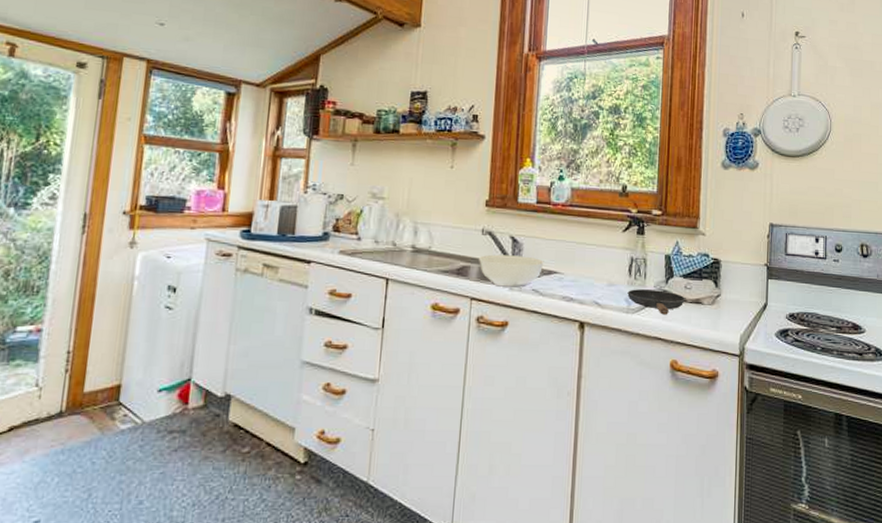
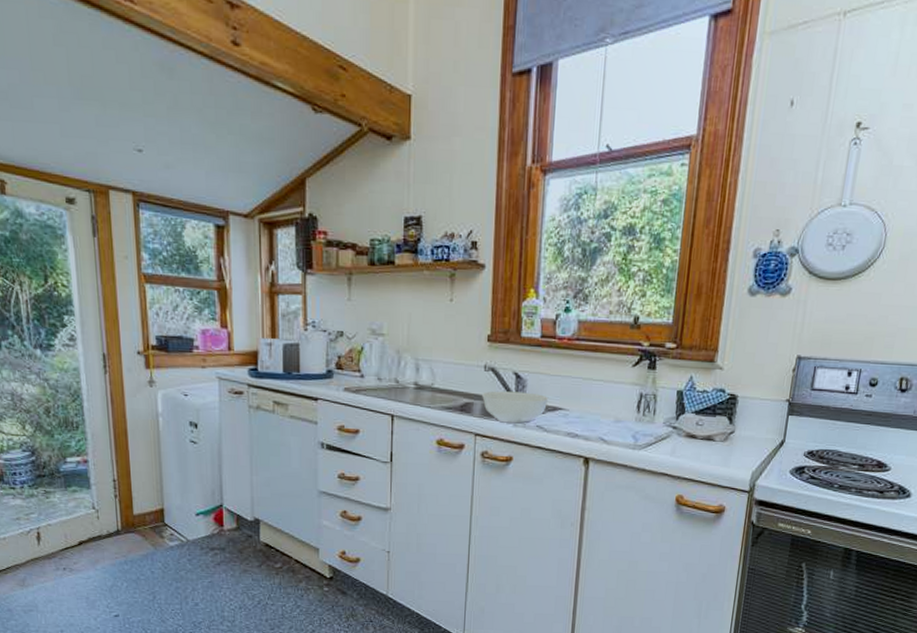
frying pan: present [627,289,686,315] -> none [635,425,697,451]

